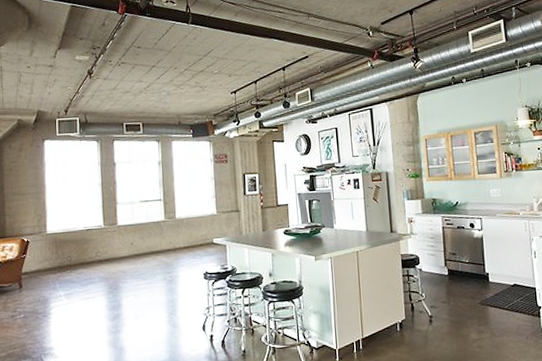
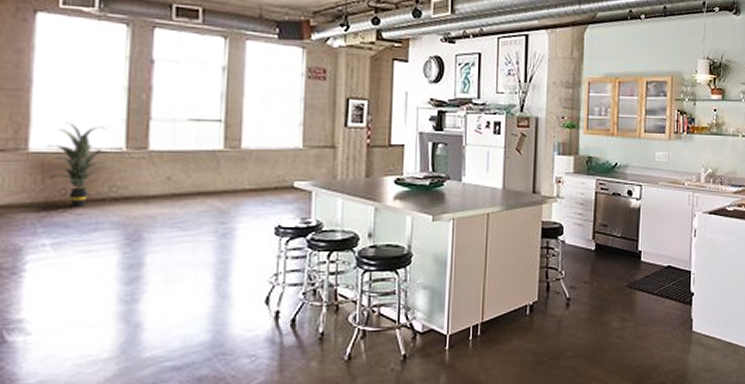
indoor plant: none [57,211,93,269] -> present [46,122,107,208]

